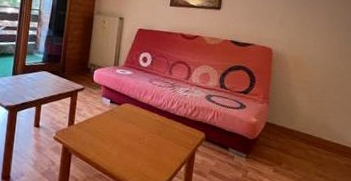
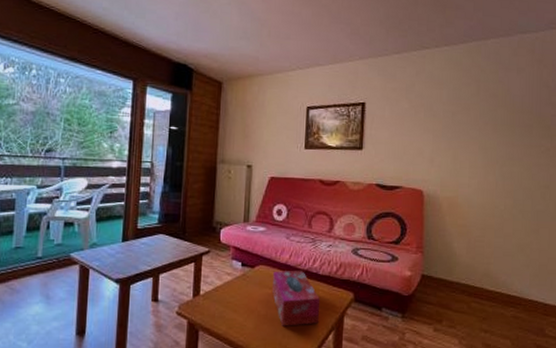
tissue box: none [135,109,176,157] -> present [272,270,321,326]

